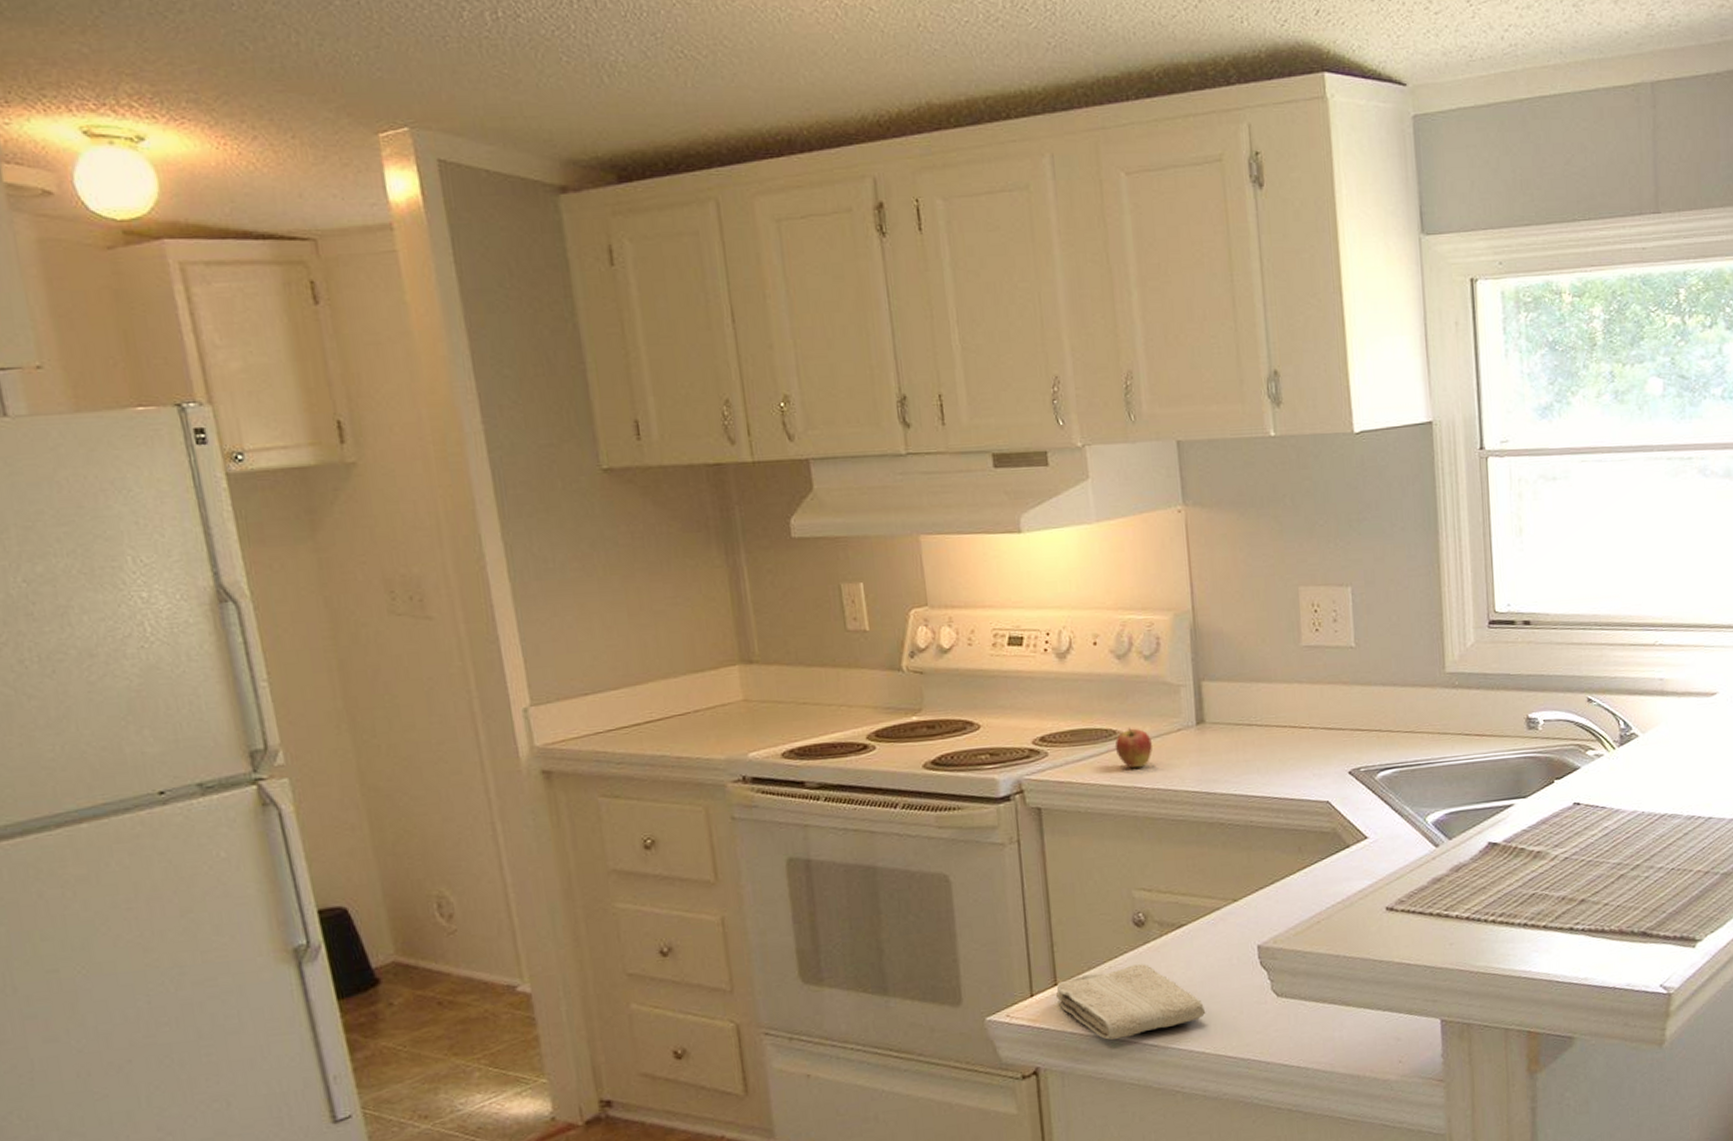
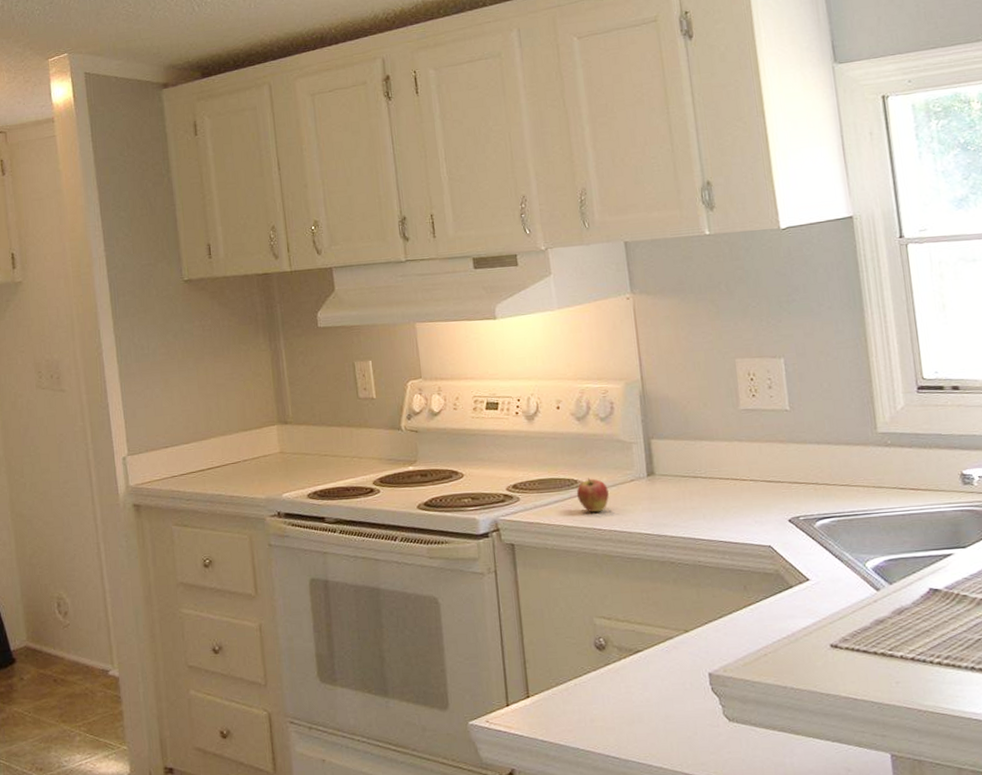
washcloth: present [1055,964,1206,1040] -> none [528,683,663,749]

